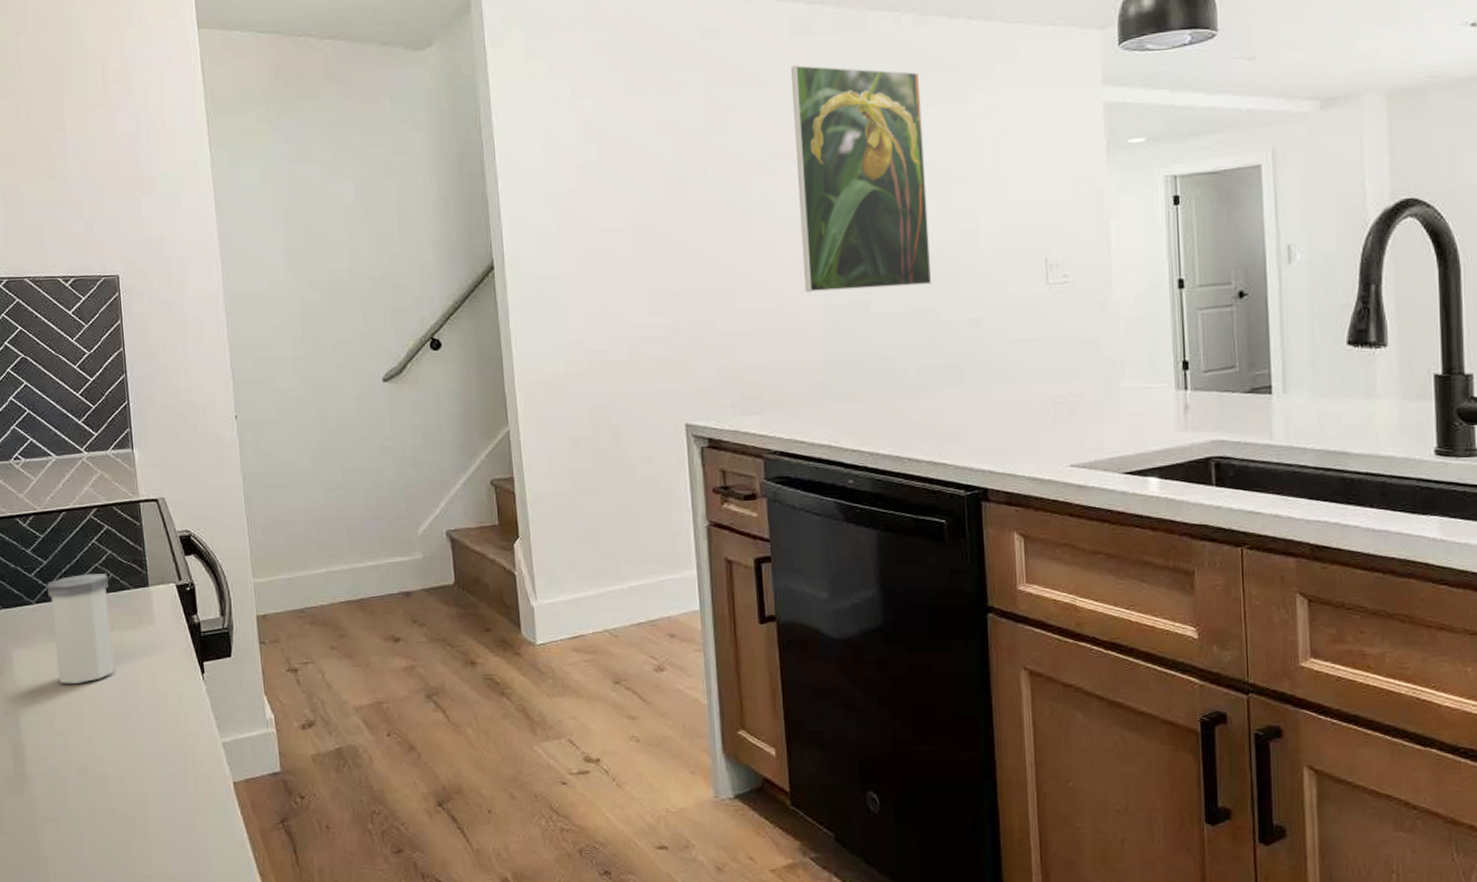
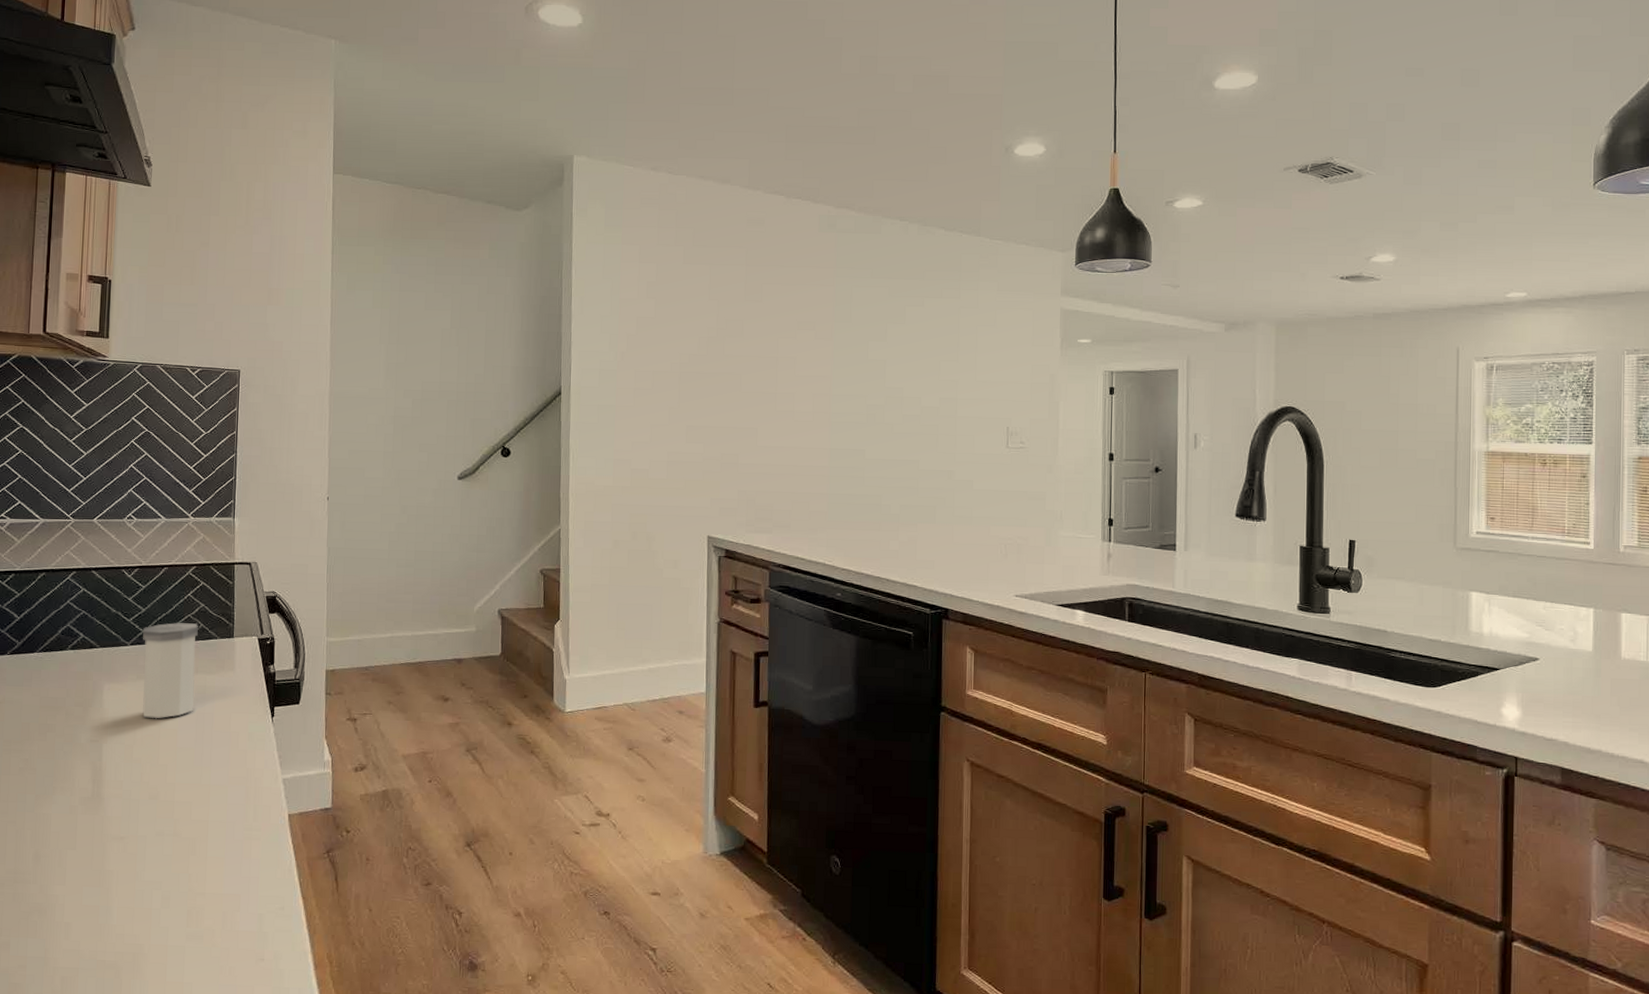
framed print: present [791,65,932,293] -> none [815,255,919,440]

